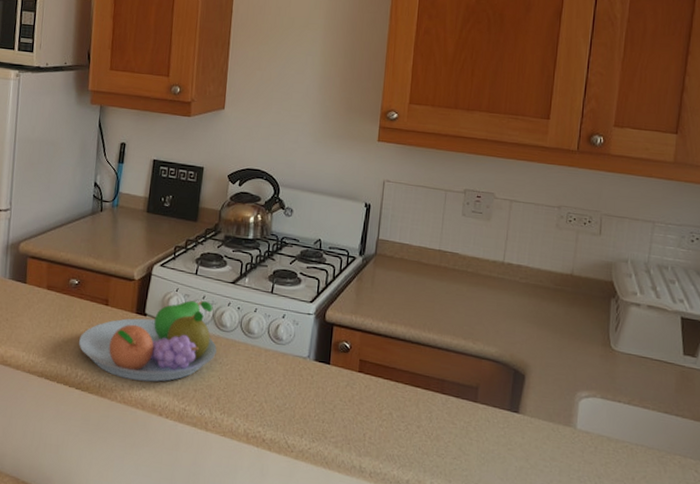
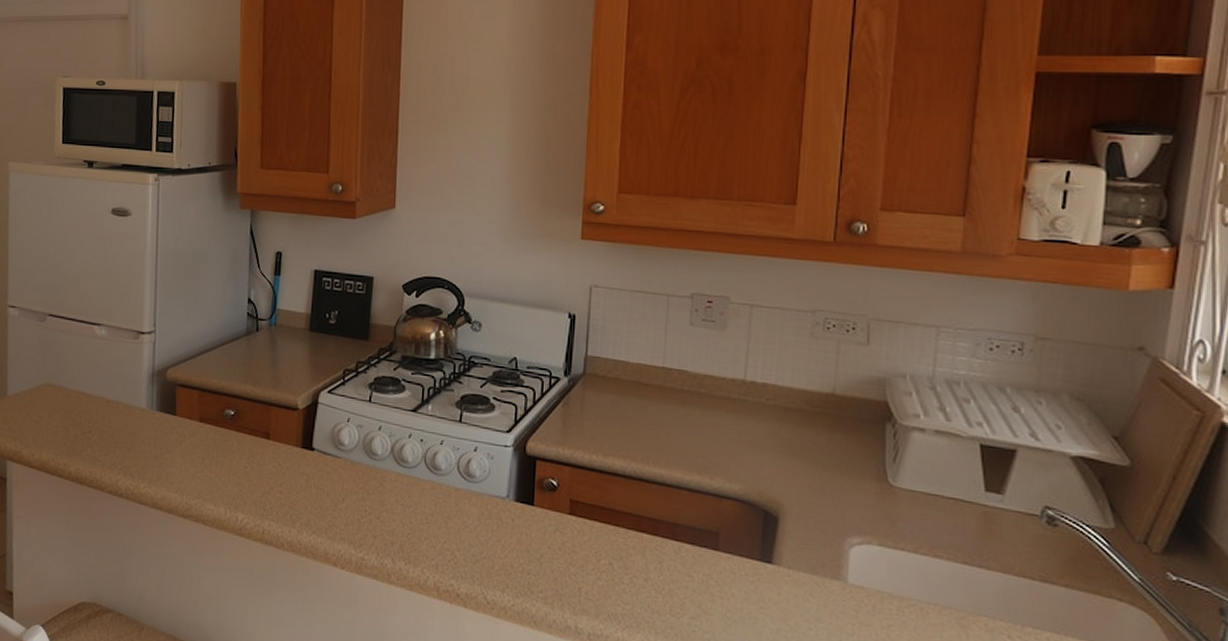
fruit bowl: present [78,300,218,382] -> none [237,432,399,527]

